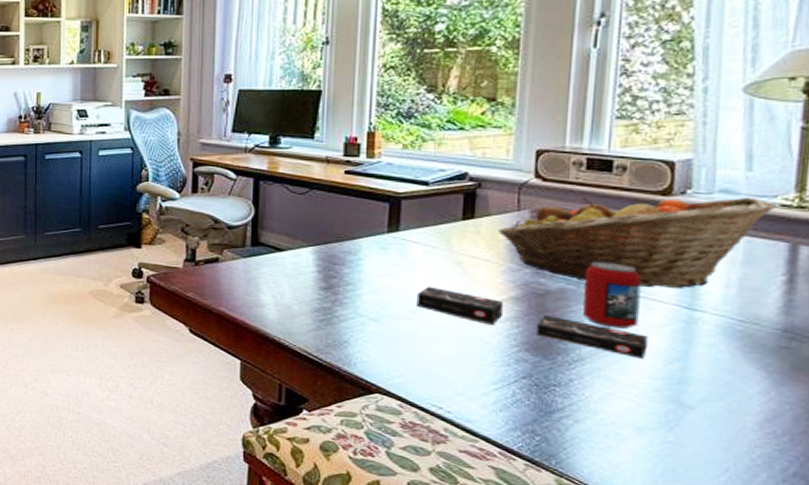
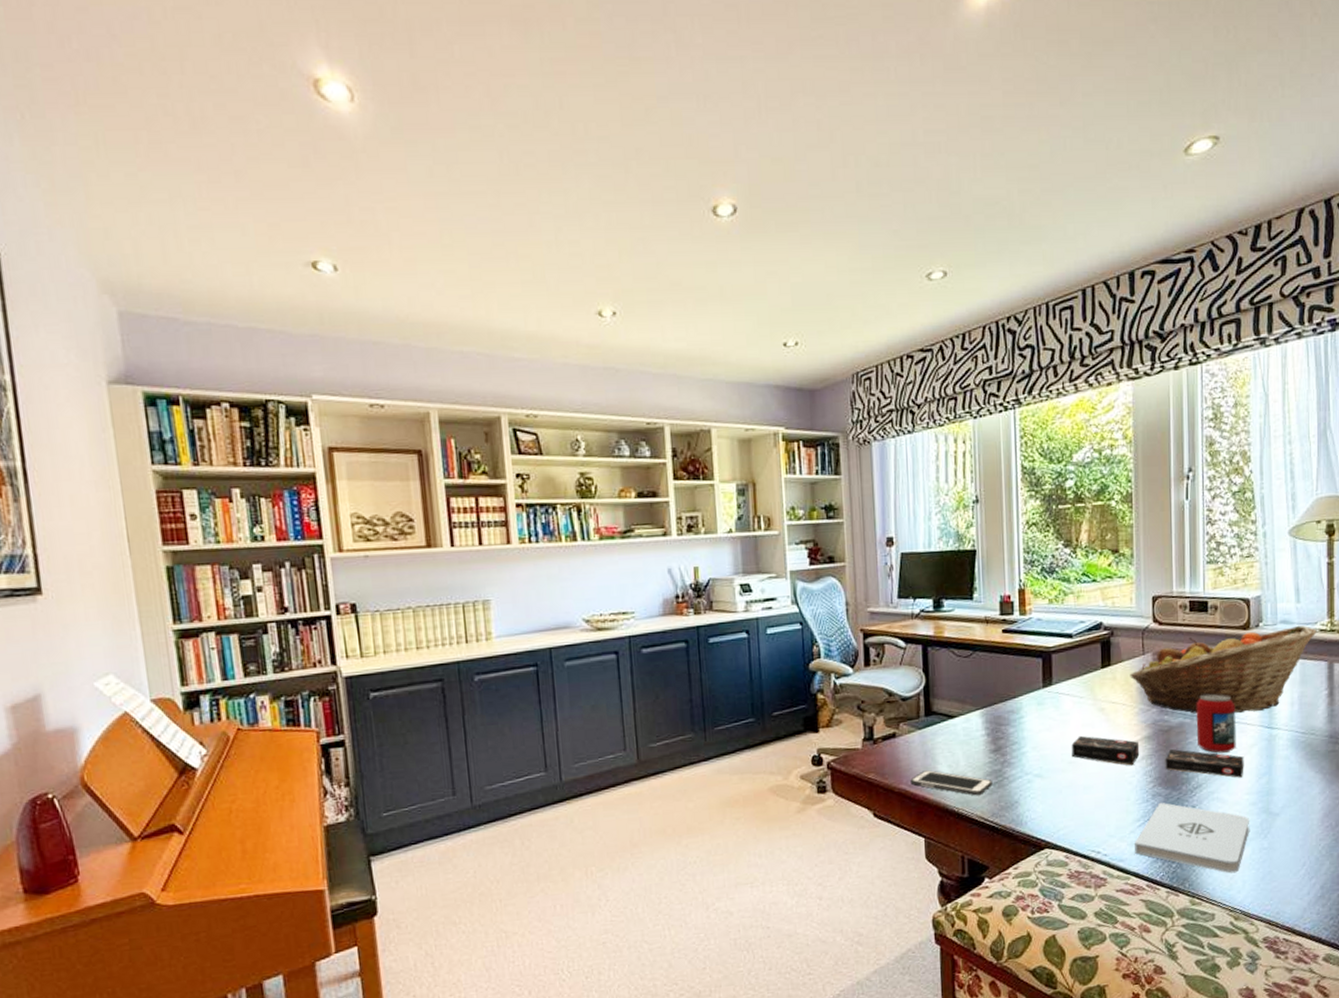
cell phone: none [230,297,320,330] -> present [910,770,992,796]
notepad: none [487,368,650,462] -> present [1135,802,1250,874]

